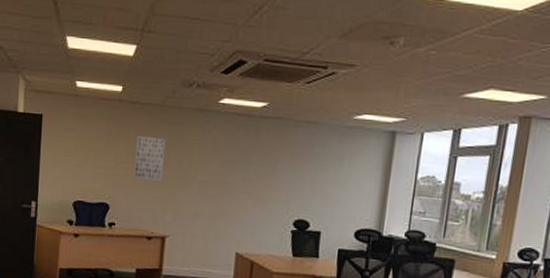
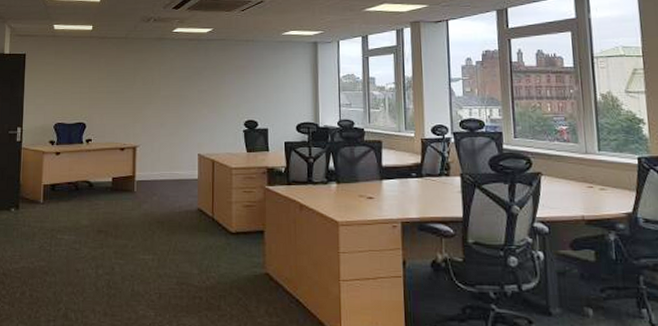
wall art: present [134,136,166,182] -> none [106,64,131,100]

